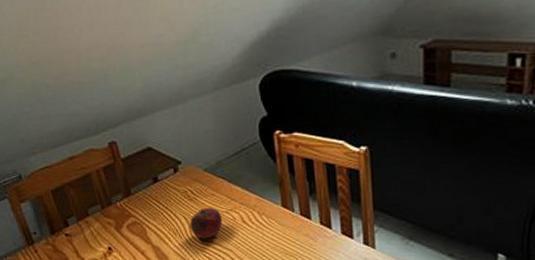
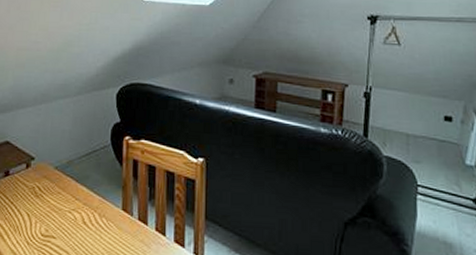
fruit: present [190,207,223,239] -> none [31,205,65,238]

